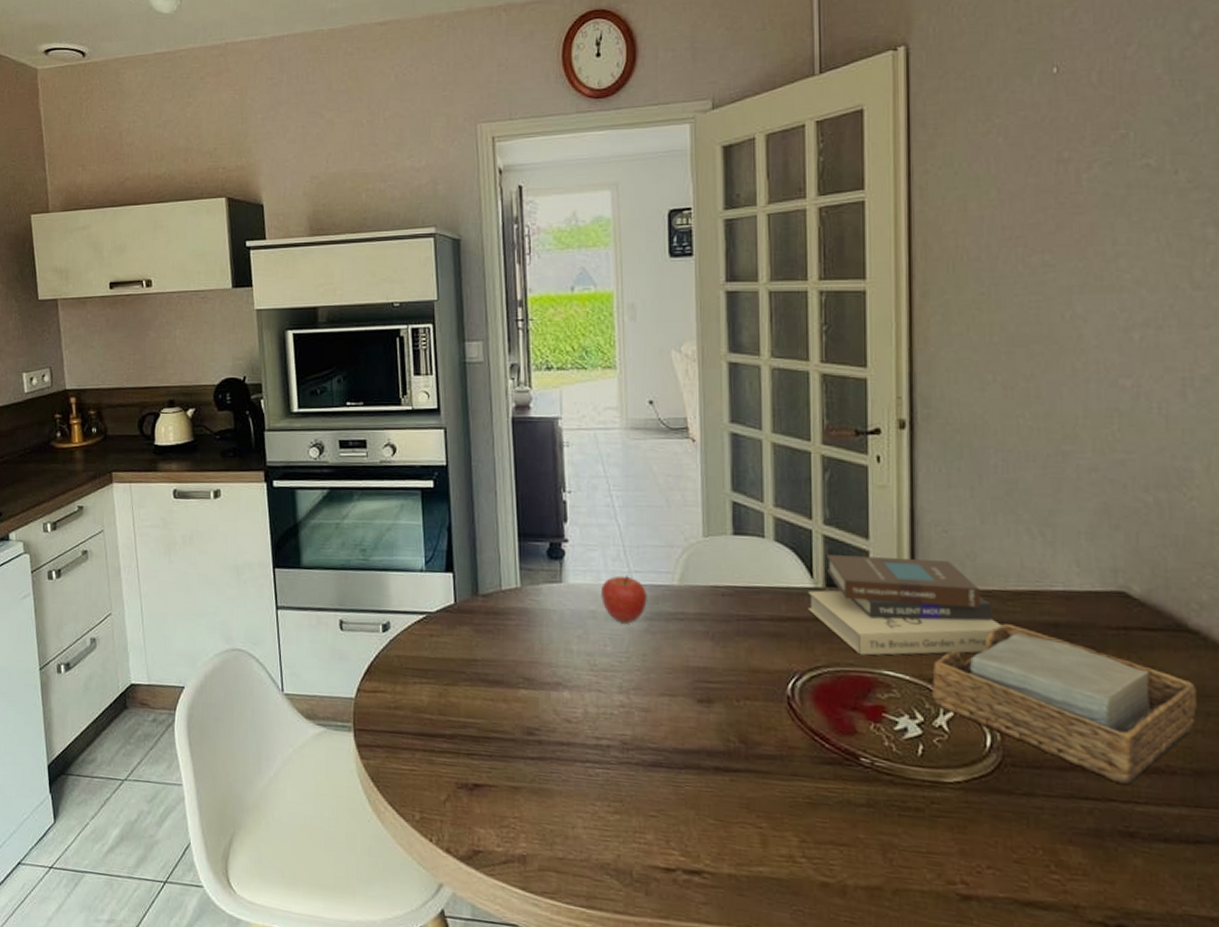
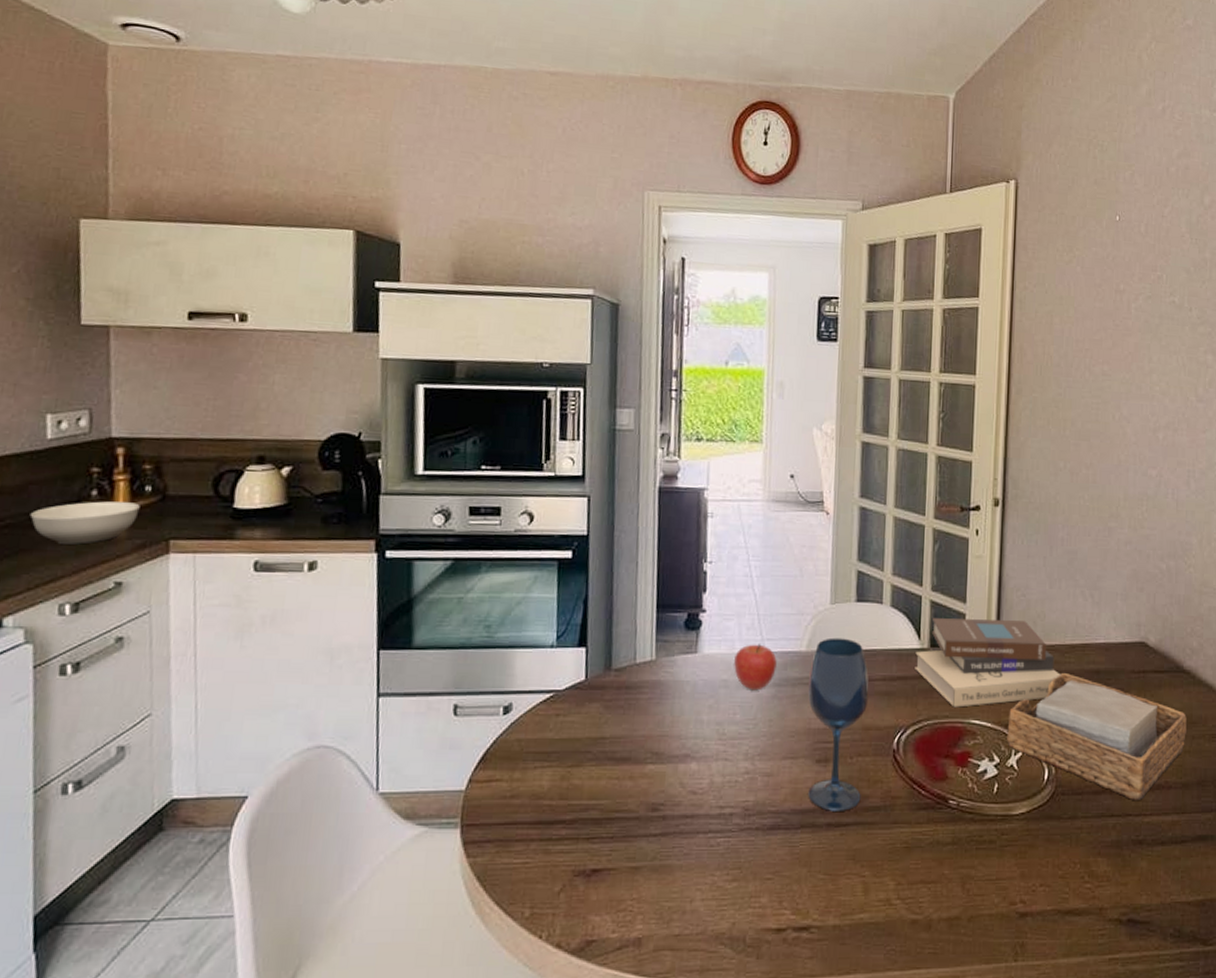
bowl: none [19,441,90,476] -> present [29,501,140,545]
wineglass: none [684,572,754,756] -> present [808,637,869,811]

